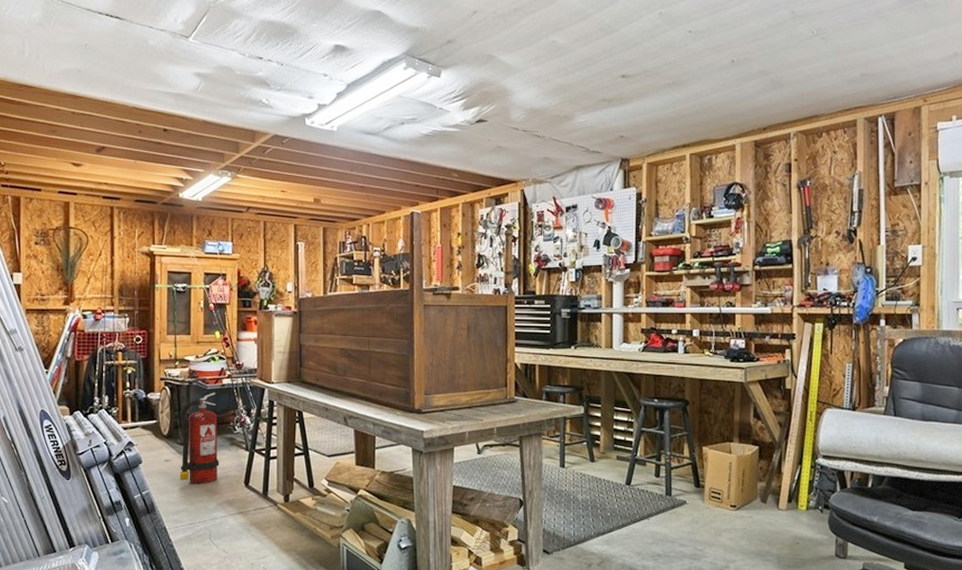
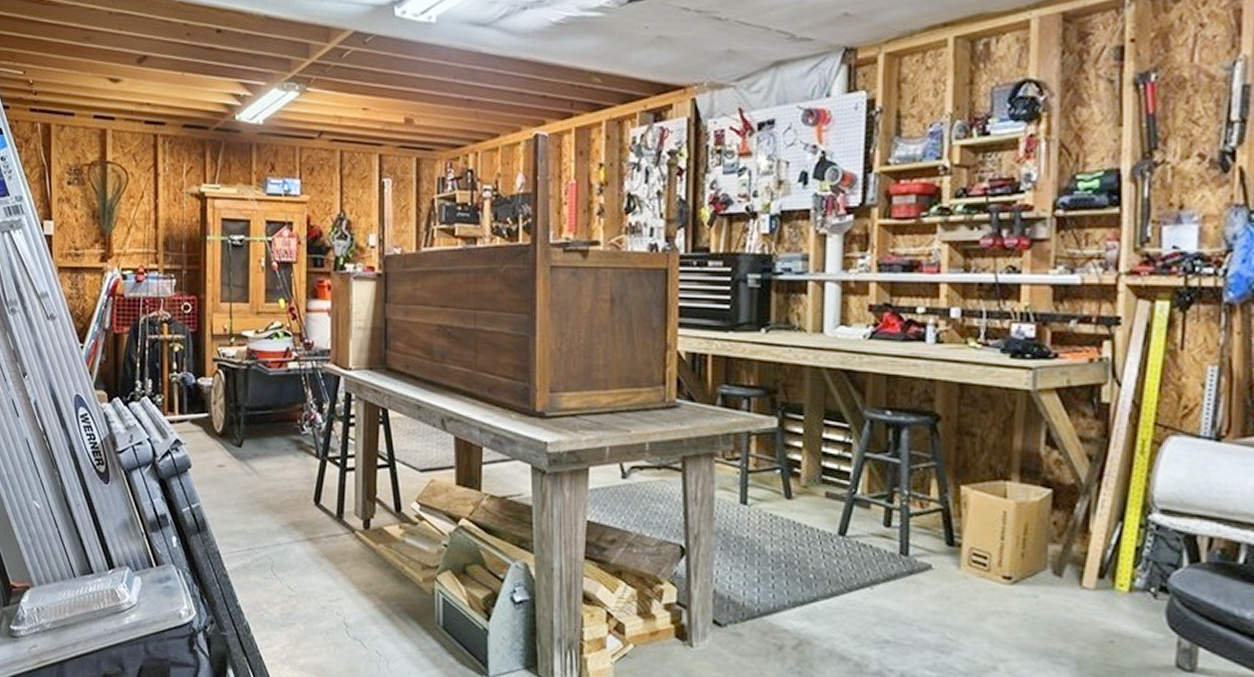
fire extinguisher: present [180,392,220,484] -> none [236,379,284,499]

